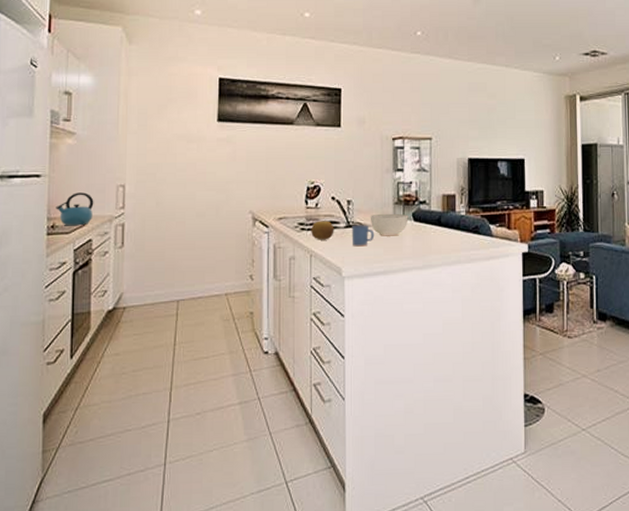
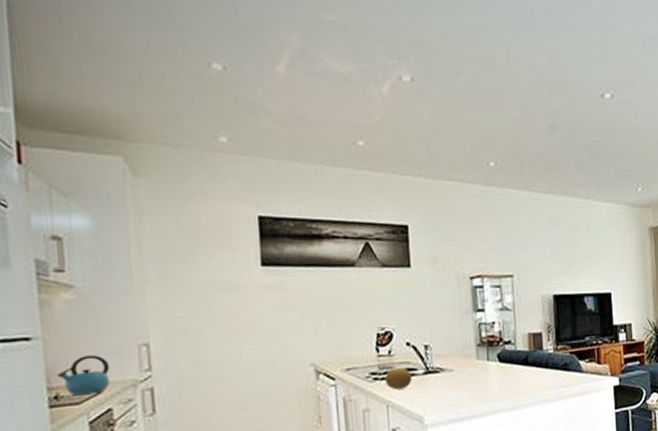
mug: present [351,225,375,247] -> none [431,369,458,393]
bowl: present [370,213,409,236] -> none [451,355,494,381]

